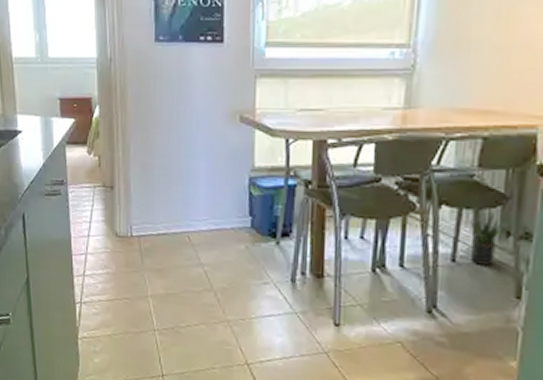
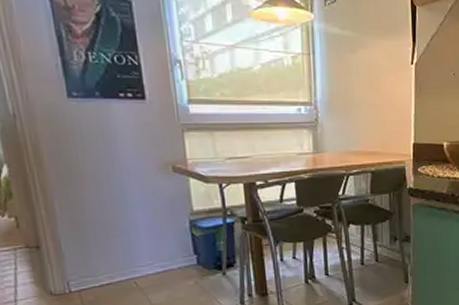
potted plant: present [470,211,501,266] -> none [370,225,391,264]

